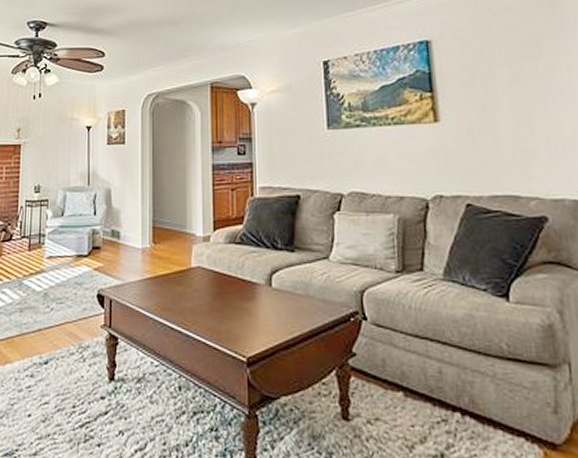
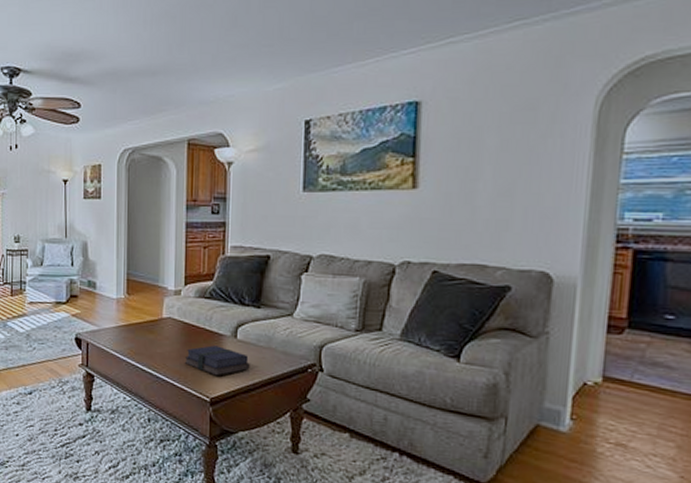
book: none [216,296,288,331] -> present [184,345,250,376]

